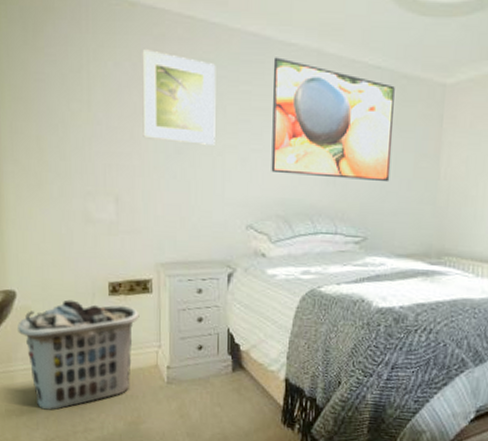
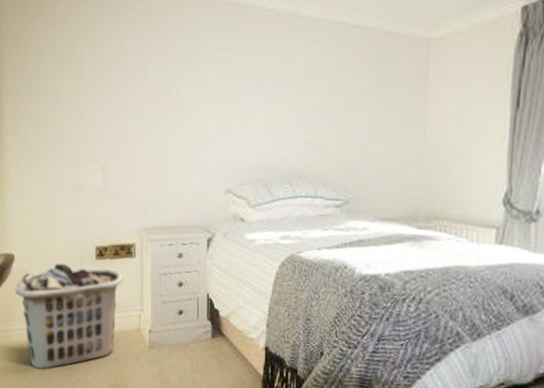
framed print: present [142,49,216,145] -> none [128,25,196,112]
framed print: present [271,57,395,183] -> none [249,23,375,143]

